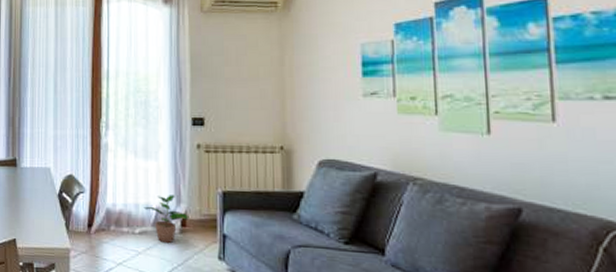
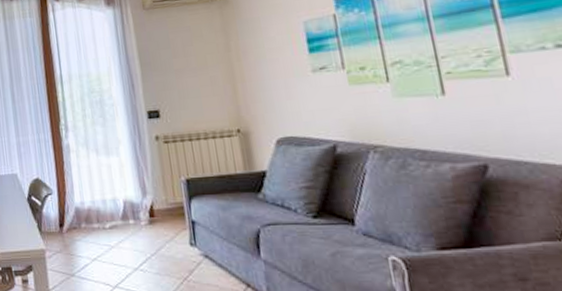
potted plant: present [143,195,189,244] -> none [111,187,157,235]

